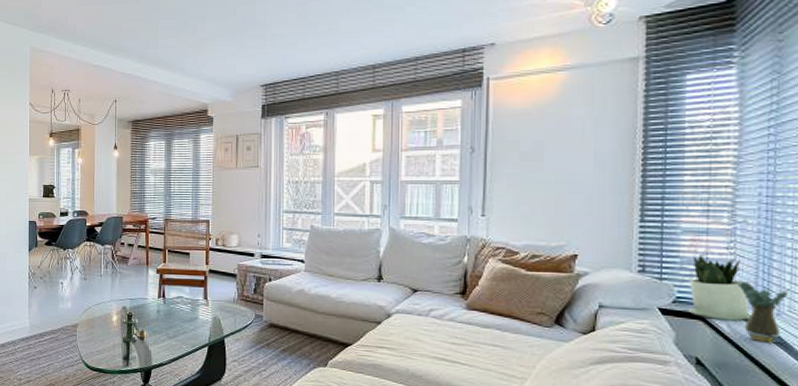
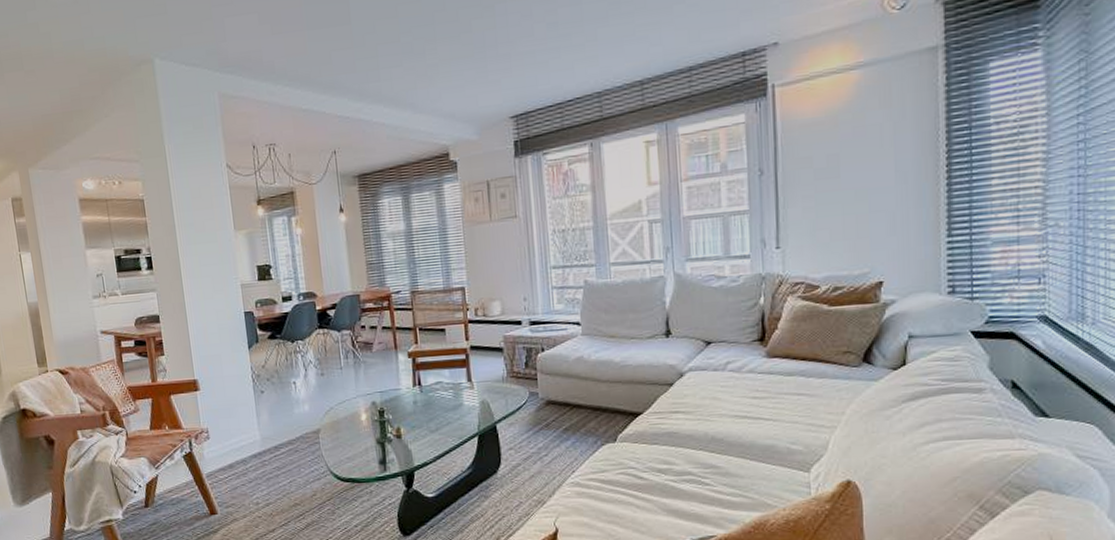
planter: present [688,255,753,321] -> none [1001,265,1068,337]
vase: present [736,280,789,343] -> none [1050,290,1103,356]

